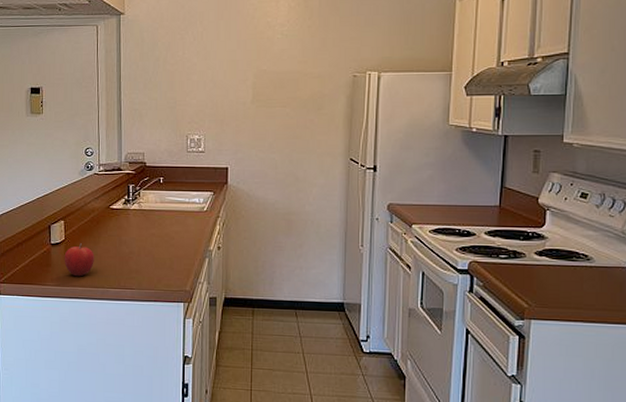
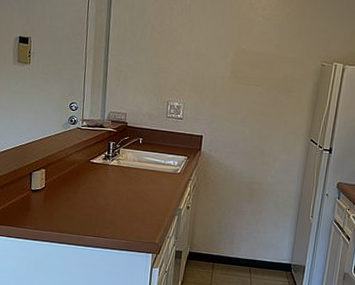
fruit: present [64,243,94,277] -> none [43,192,73,223]

